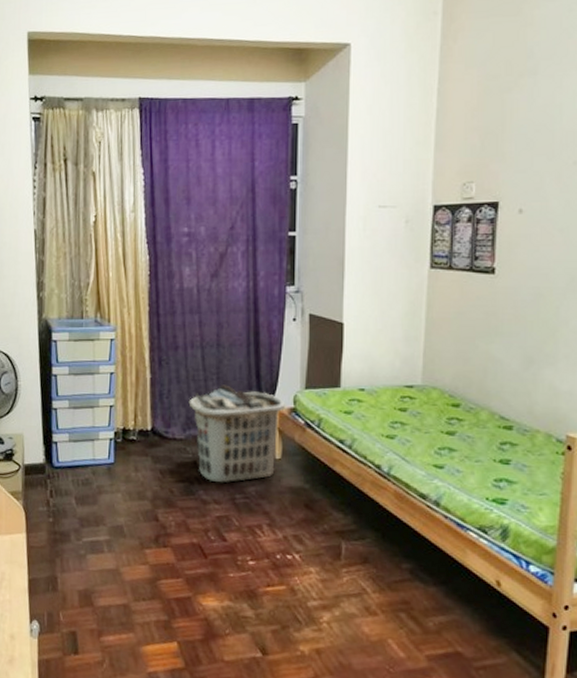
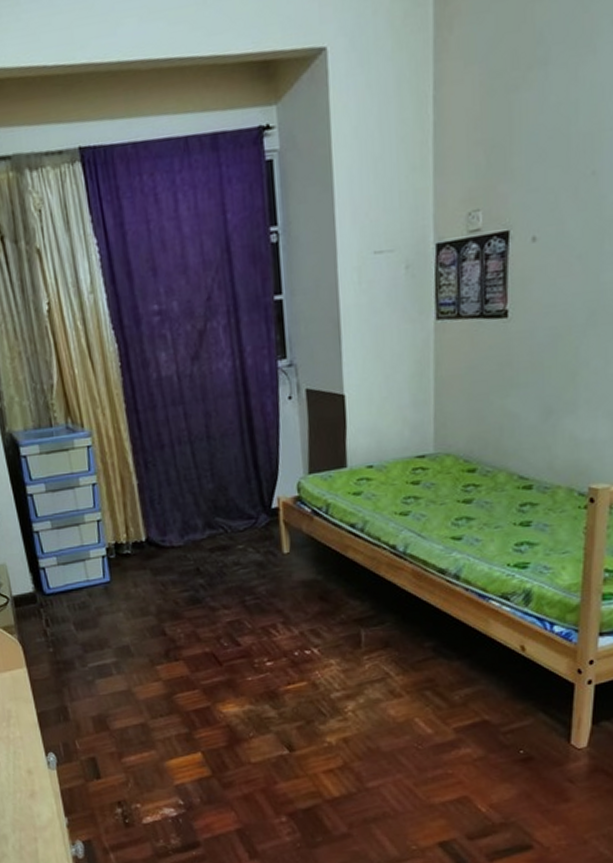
clothes hamper: present [188,384,286,483] -> none [183,480,290,588]

